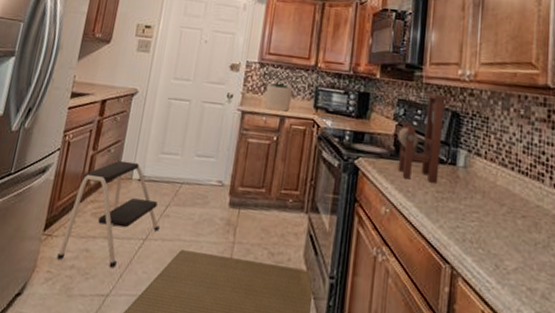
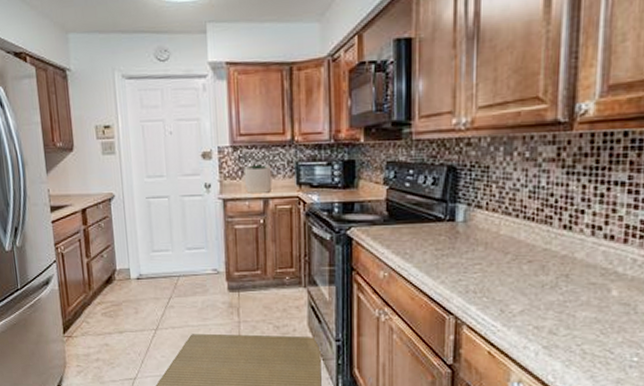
step stool: present [57,160,160,268] -> none [81,263,167,356]
paper towel holder: present [397,92,449,183] -> none [390,148,443,242]

